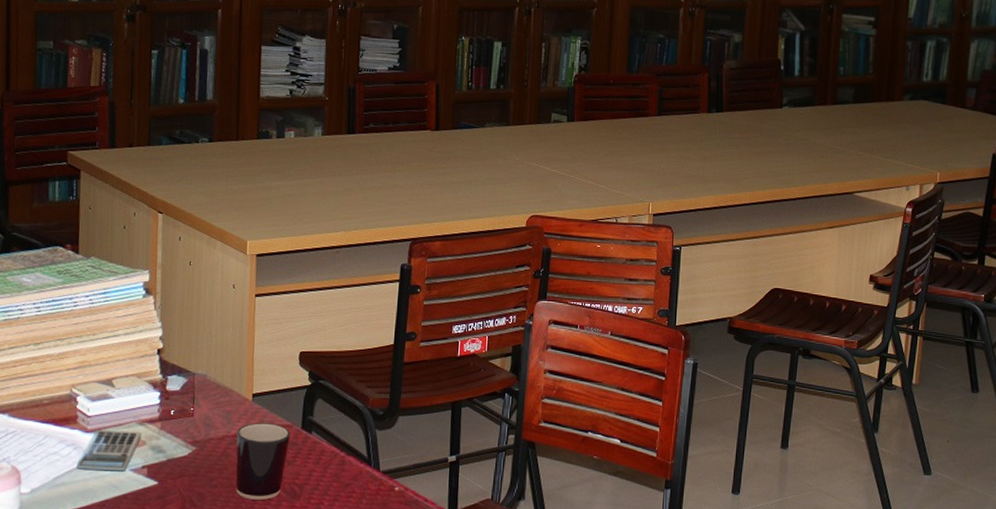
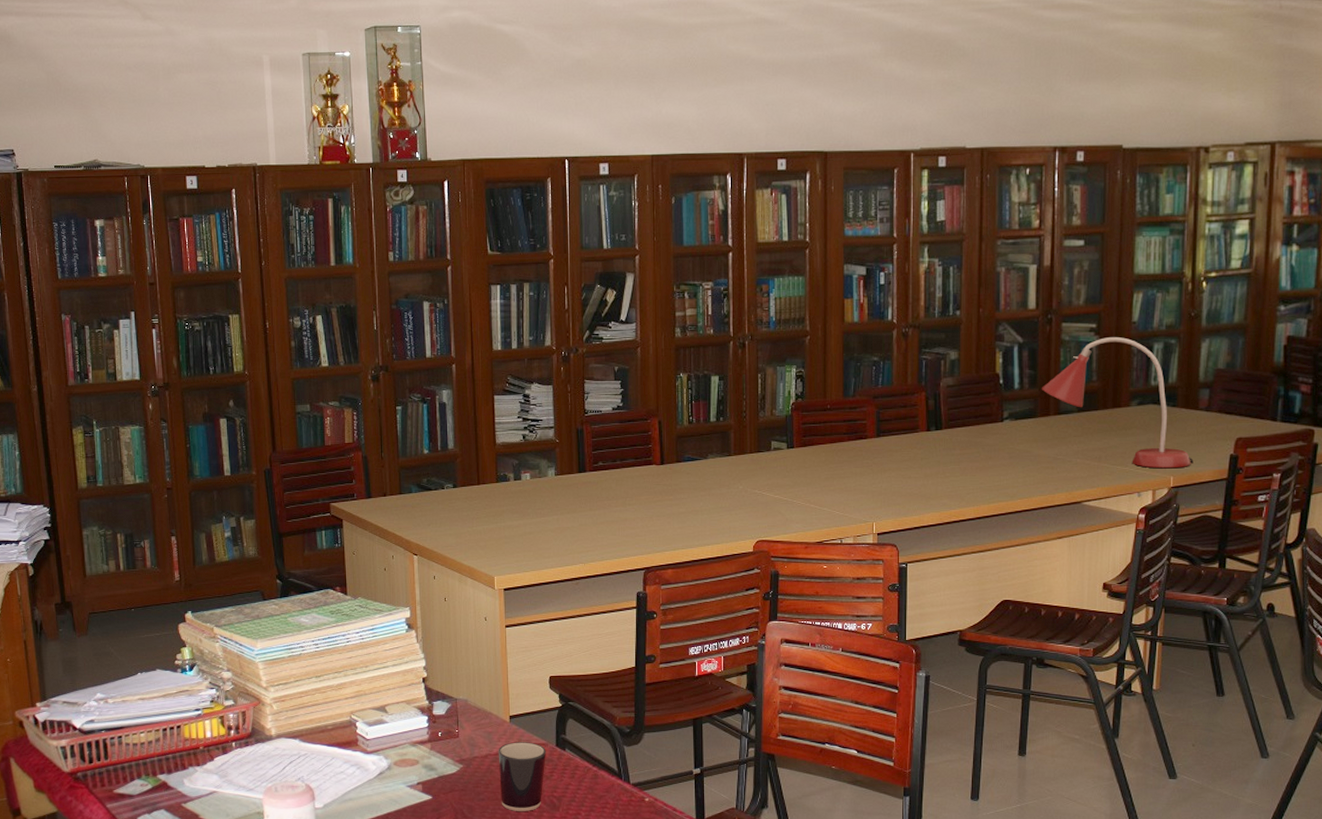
calculator: present [77,430,142,472] -> none [361,751,415,788]
desk lamp: none [820,31,959,165] -> present [1041,337,1194,469]

